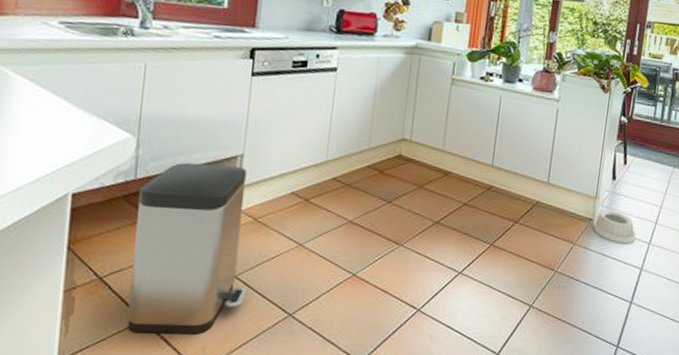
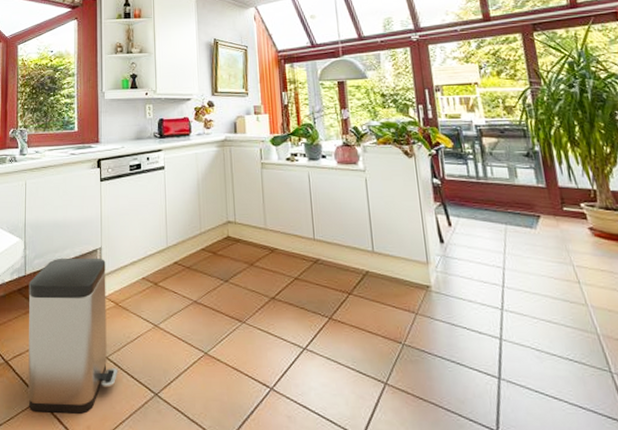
pet bowl: present [593,209,636,244] -> none [431,275,484,311]

